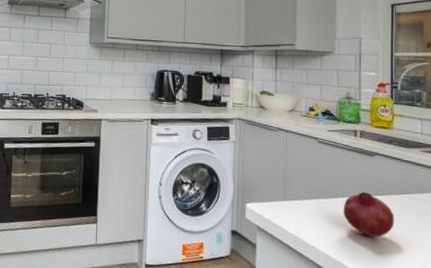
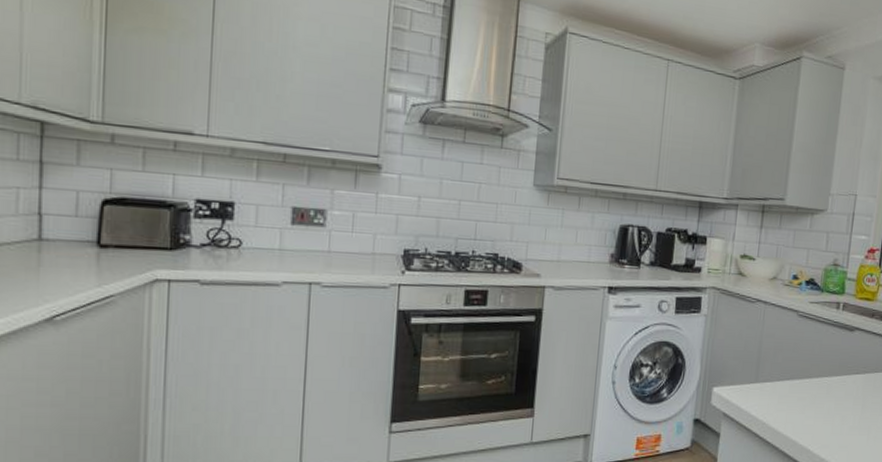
fruit: present [343,192,394,237] -> none [815,371,866,419]

